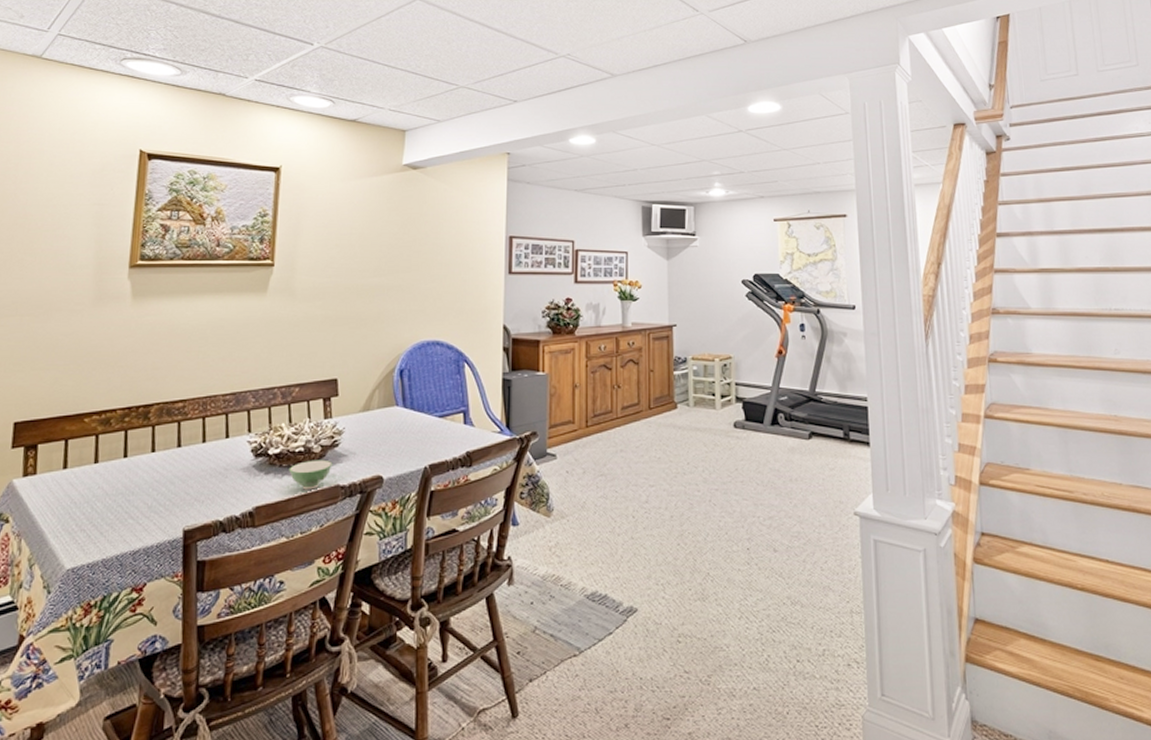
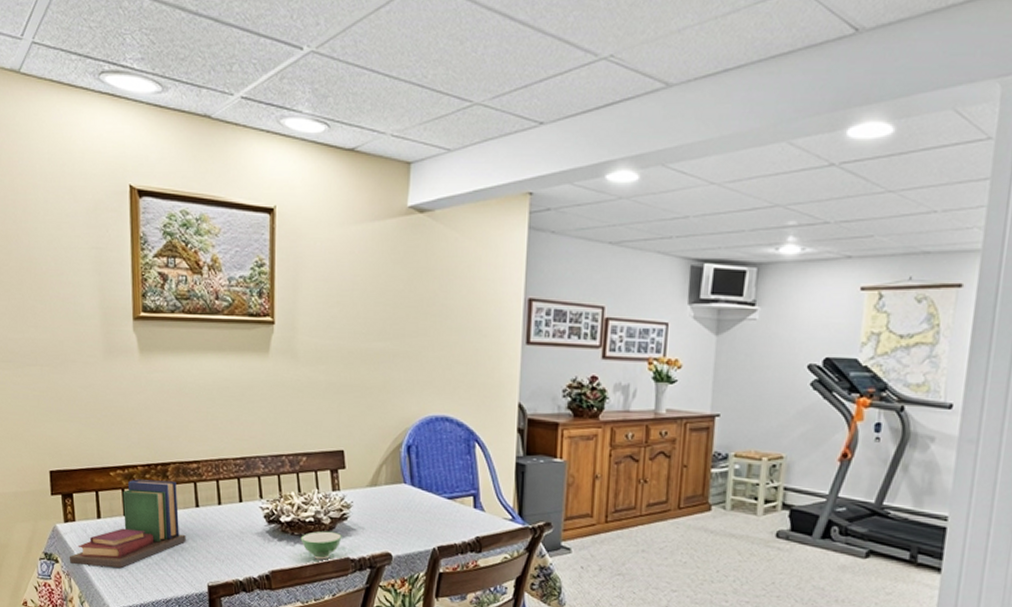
book: none [22,423,163,523] -> present [69,479,186,569]

